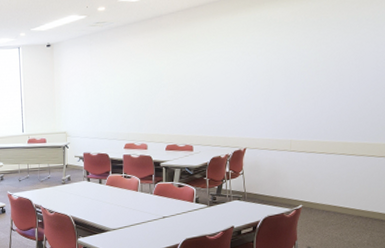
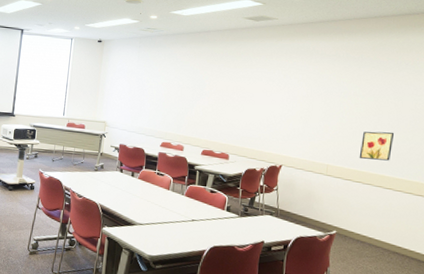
wall art: none [321,95,356,128] -> present [359,131,395,161]

